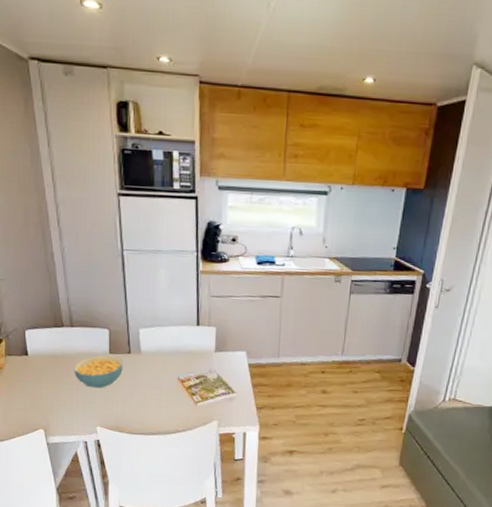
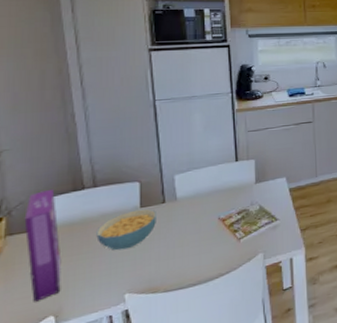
cereal box: none [18,321,48,415] -> present [24,188,62,302]

